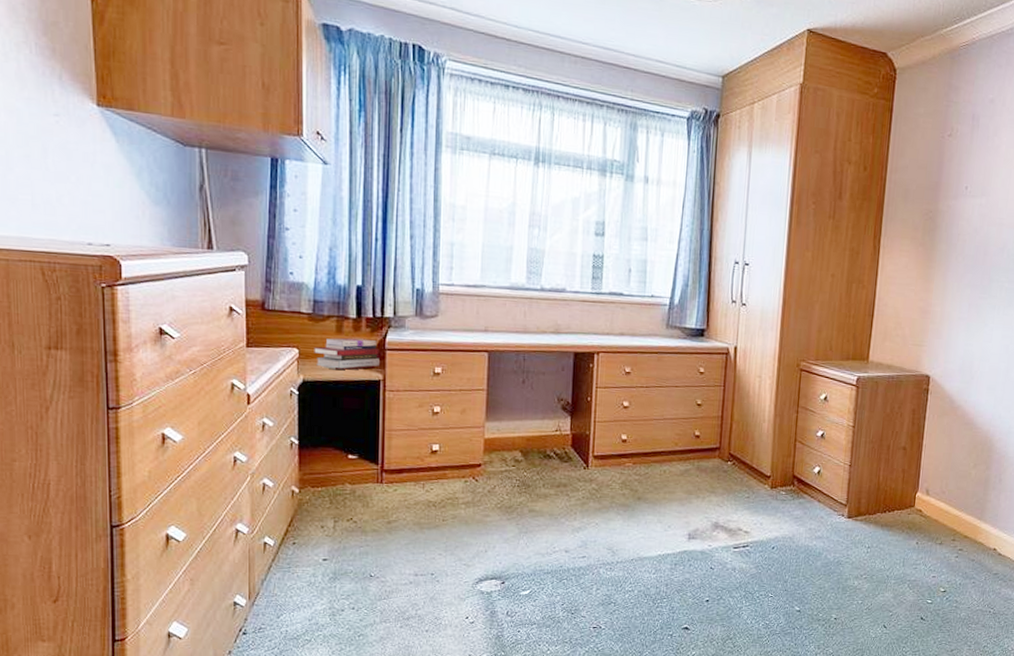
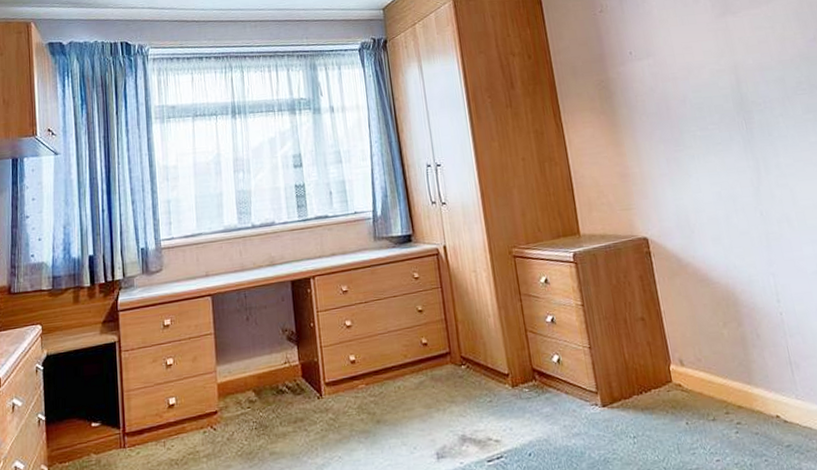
books: present [314,337,380,371] -> none [55,303,114,340]

